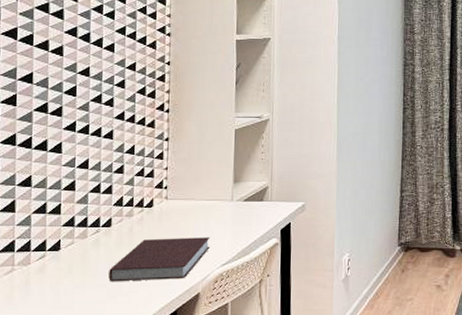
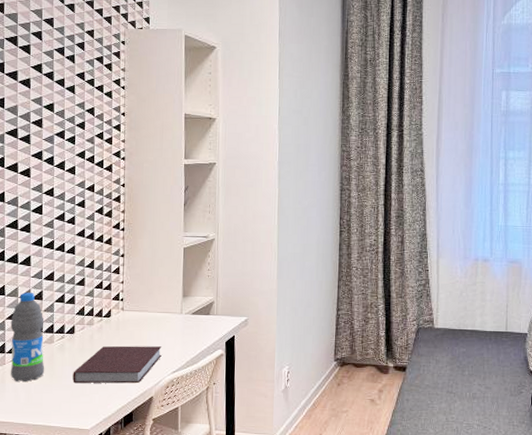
water bottle: none [36,183,77,283] -> present [10,292,45,382]

